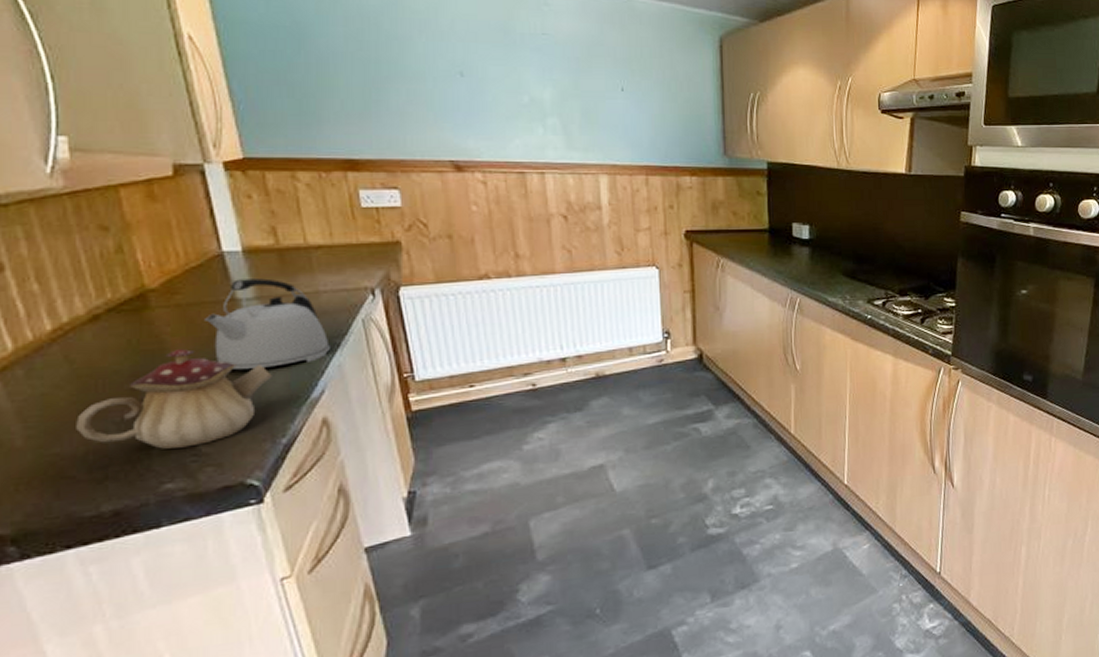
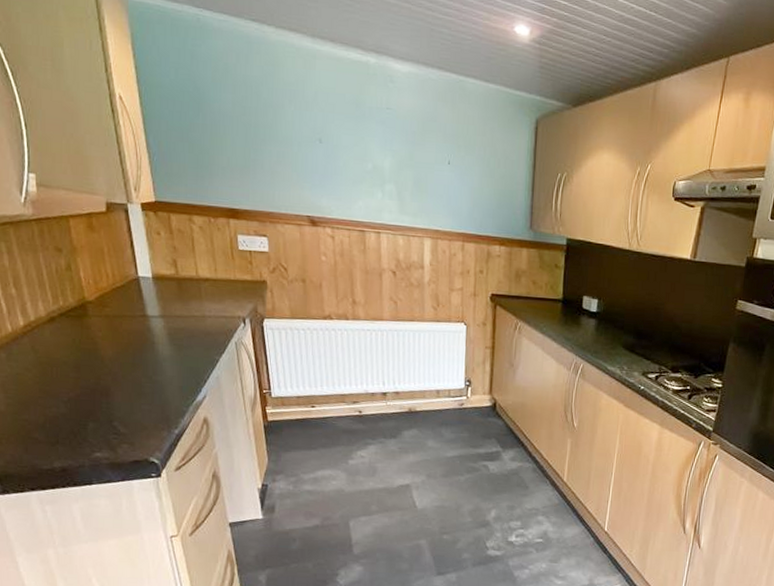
teapot: present [76,348,272,449] -> none [39,350,170,427]
kettle: present [205,278,330,369] -> none [125,300,211,373]

